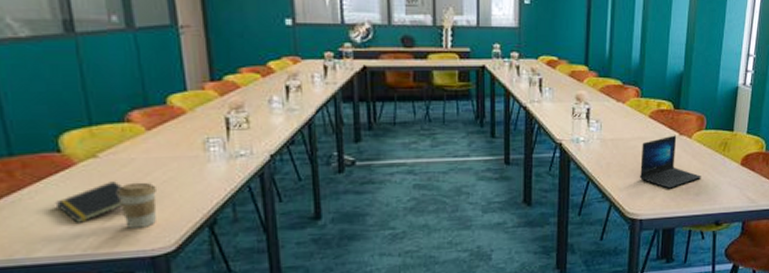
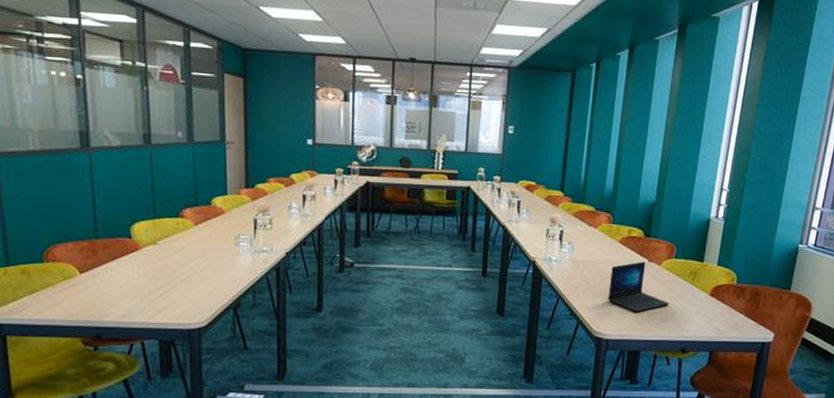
notepad: present [55,181,123,223] -> none [123,265,173,296]
coffee cup: present [117,182,158,228] -> none [168,267,198,305]

